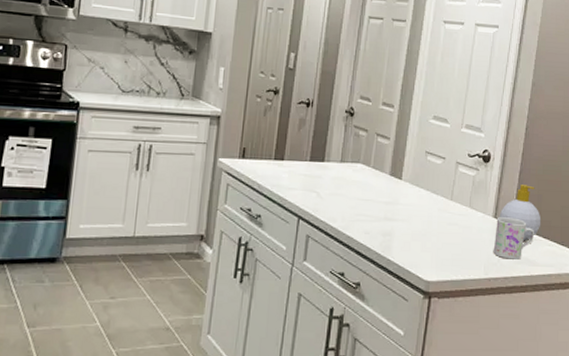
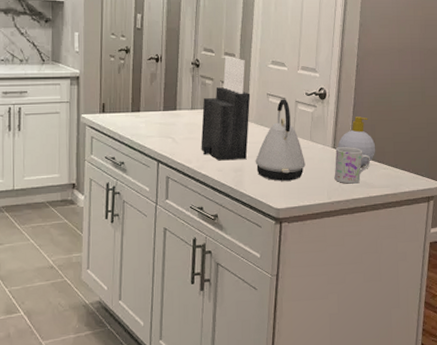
knife block: none [347,106,408,223] -> present [201,56,251,161]
kettle: none [406,158,462,251] -> present [255,99,306,181]

